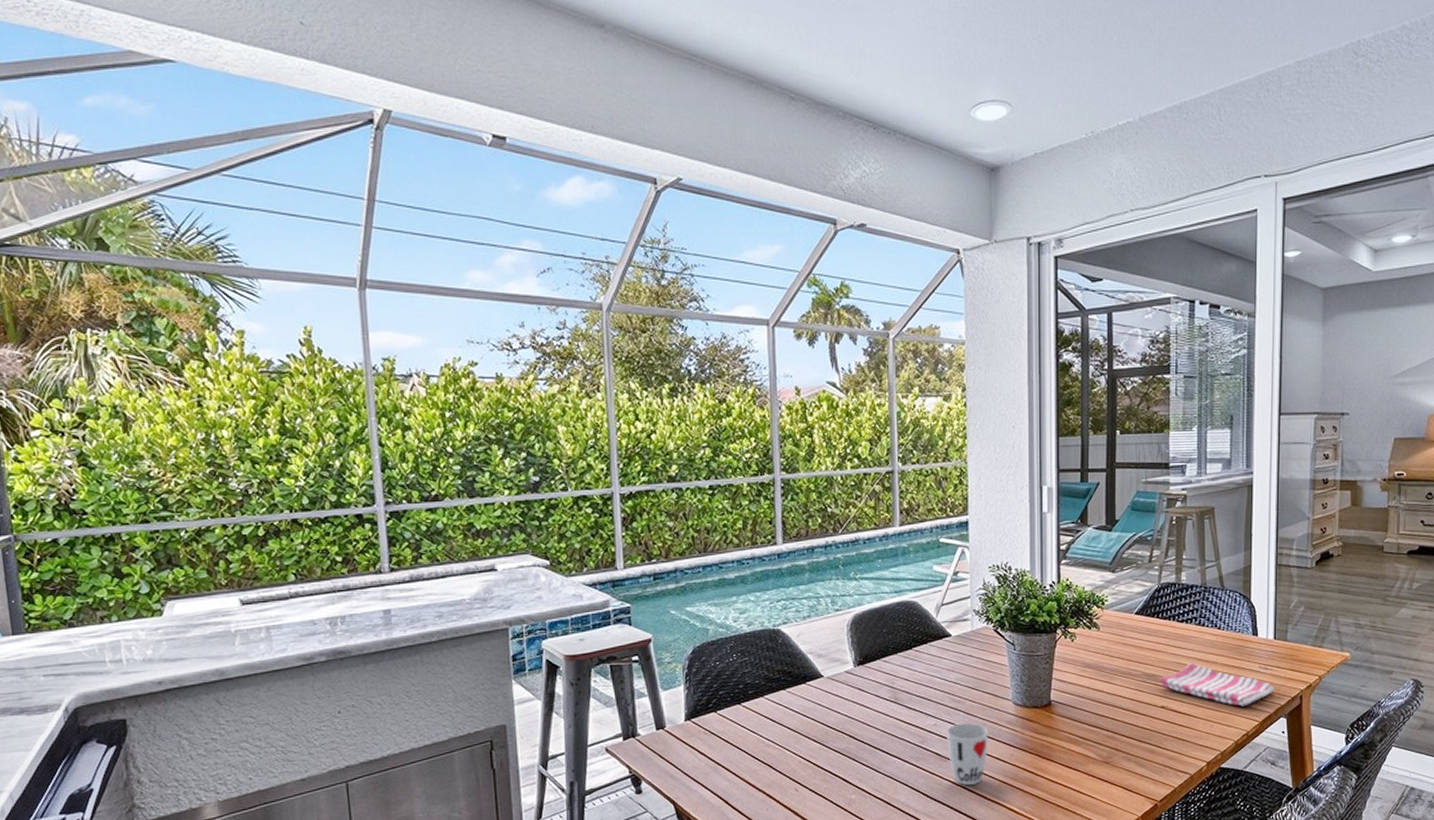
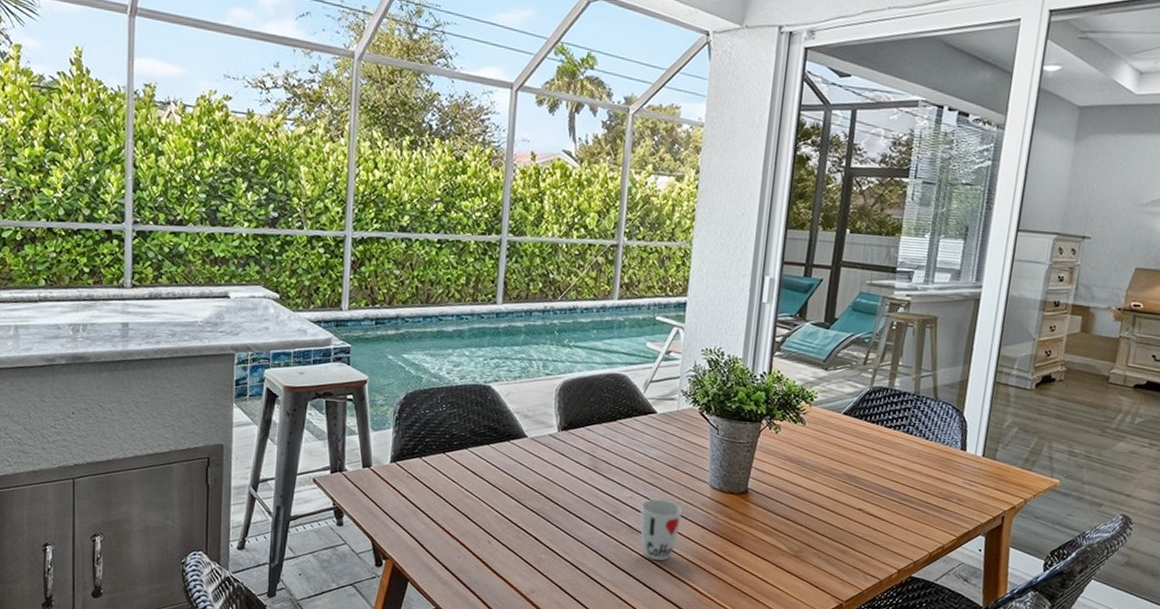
dish towel: present [1160,662,1275,706] -> none [860,468,977,520]

